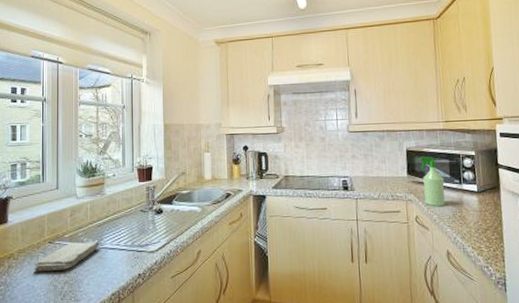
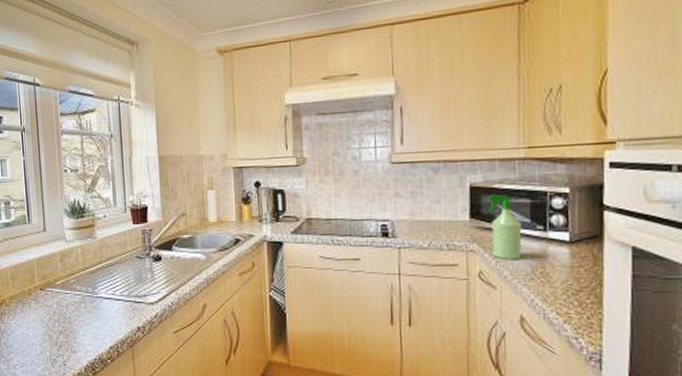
washcloth: present [34,241,99,271] -> none [26,290,93,319]

